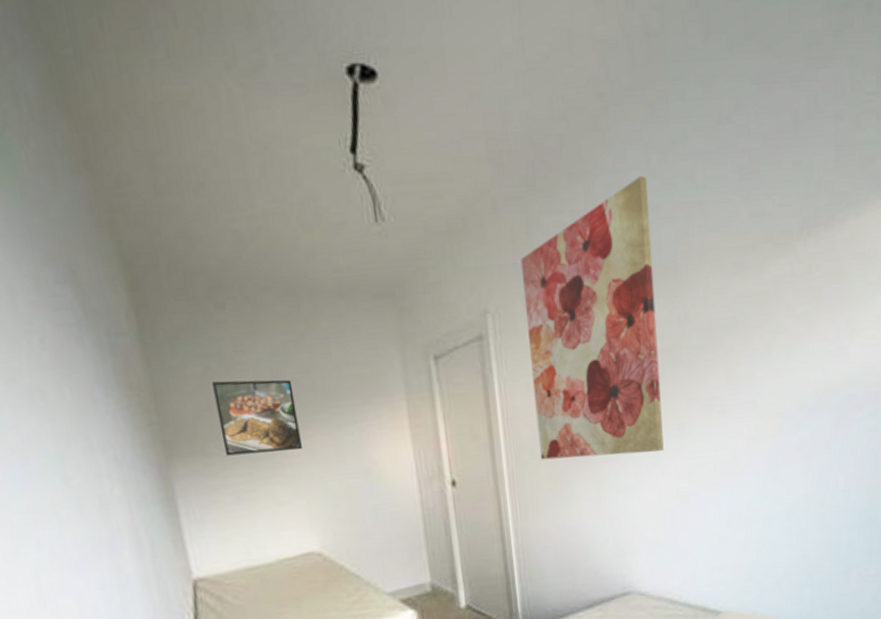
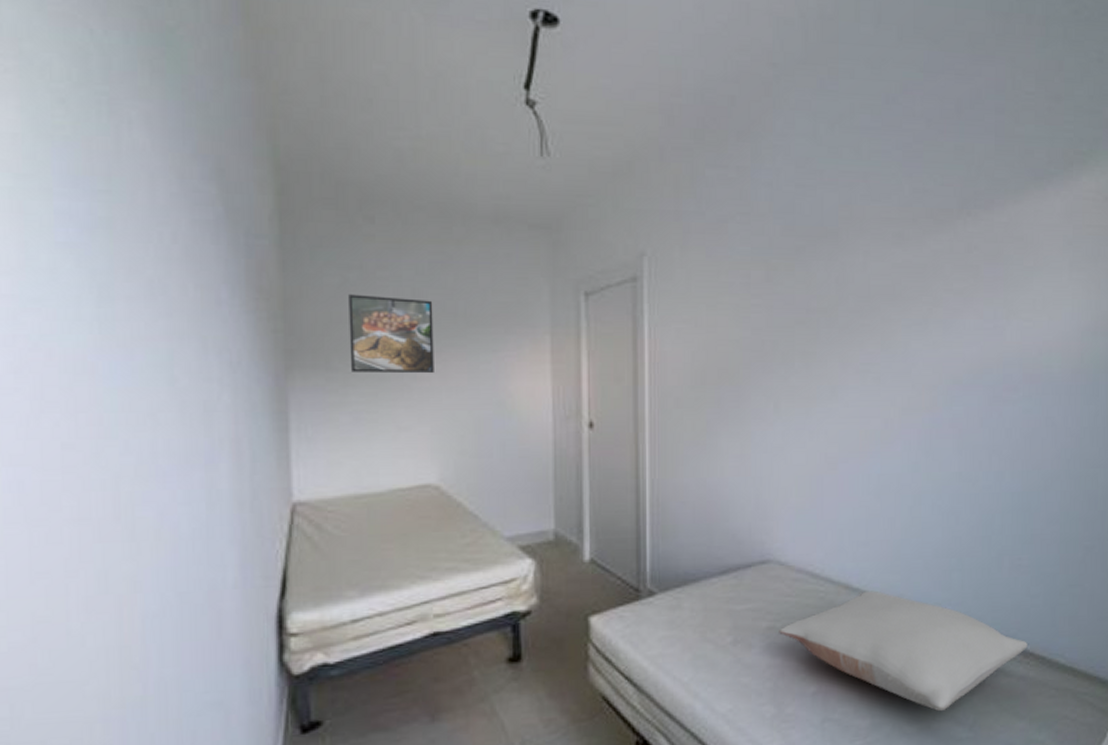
wall art: present [520,175,664,460] -> none [682,141,814,413]

